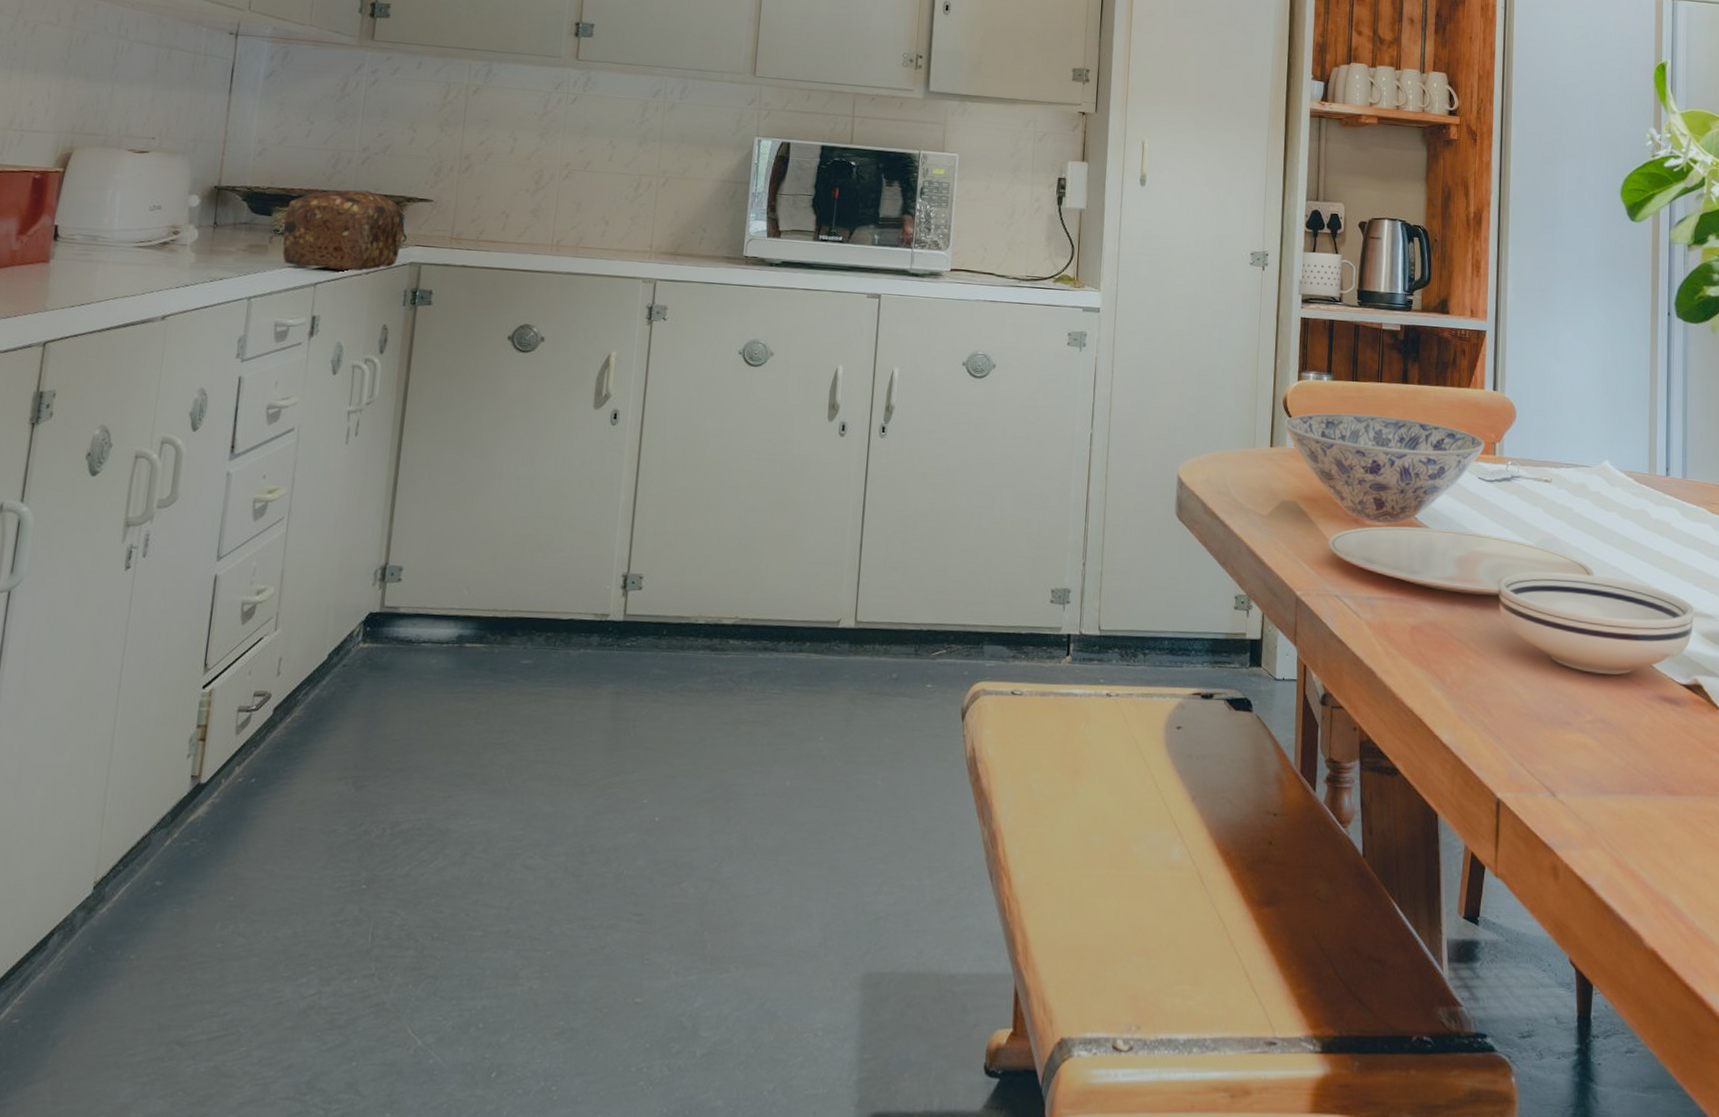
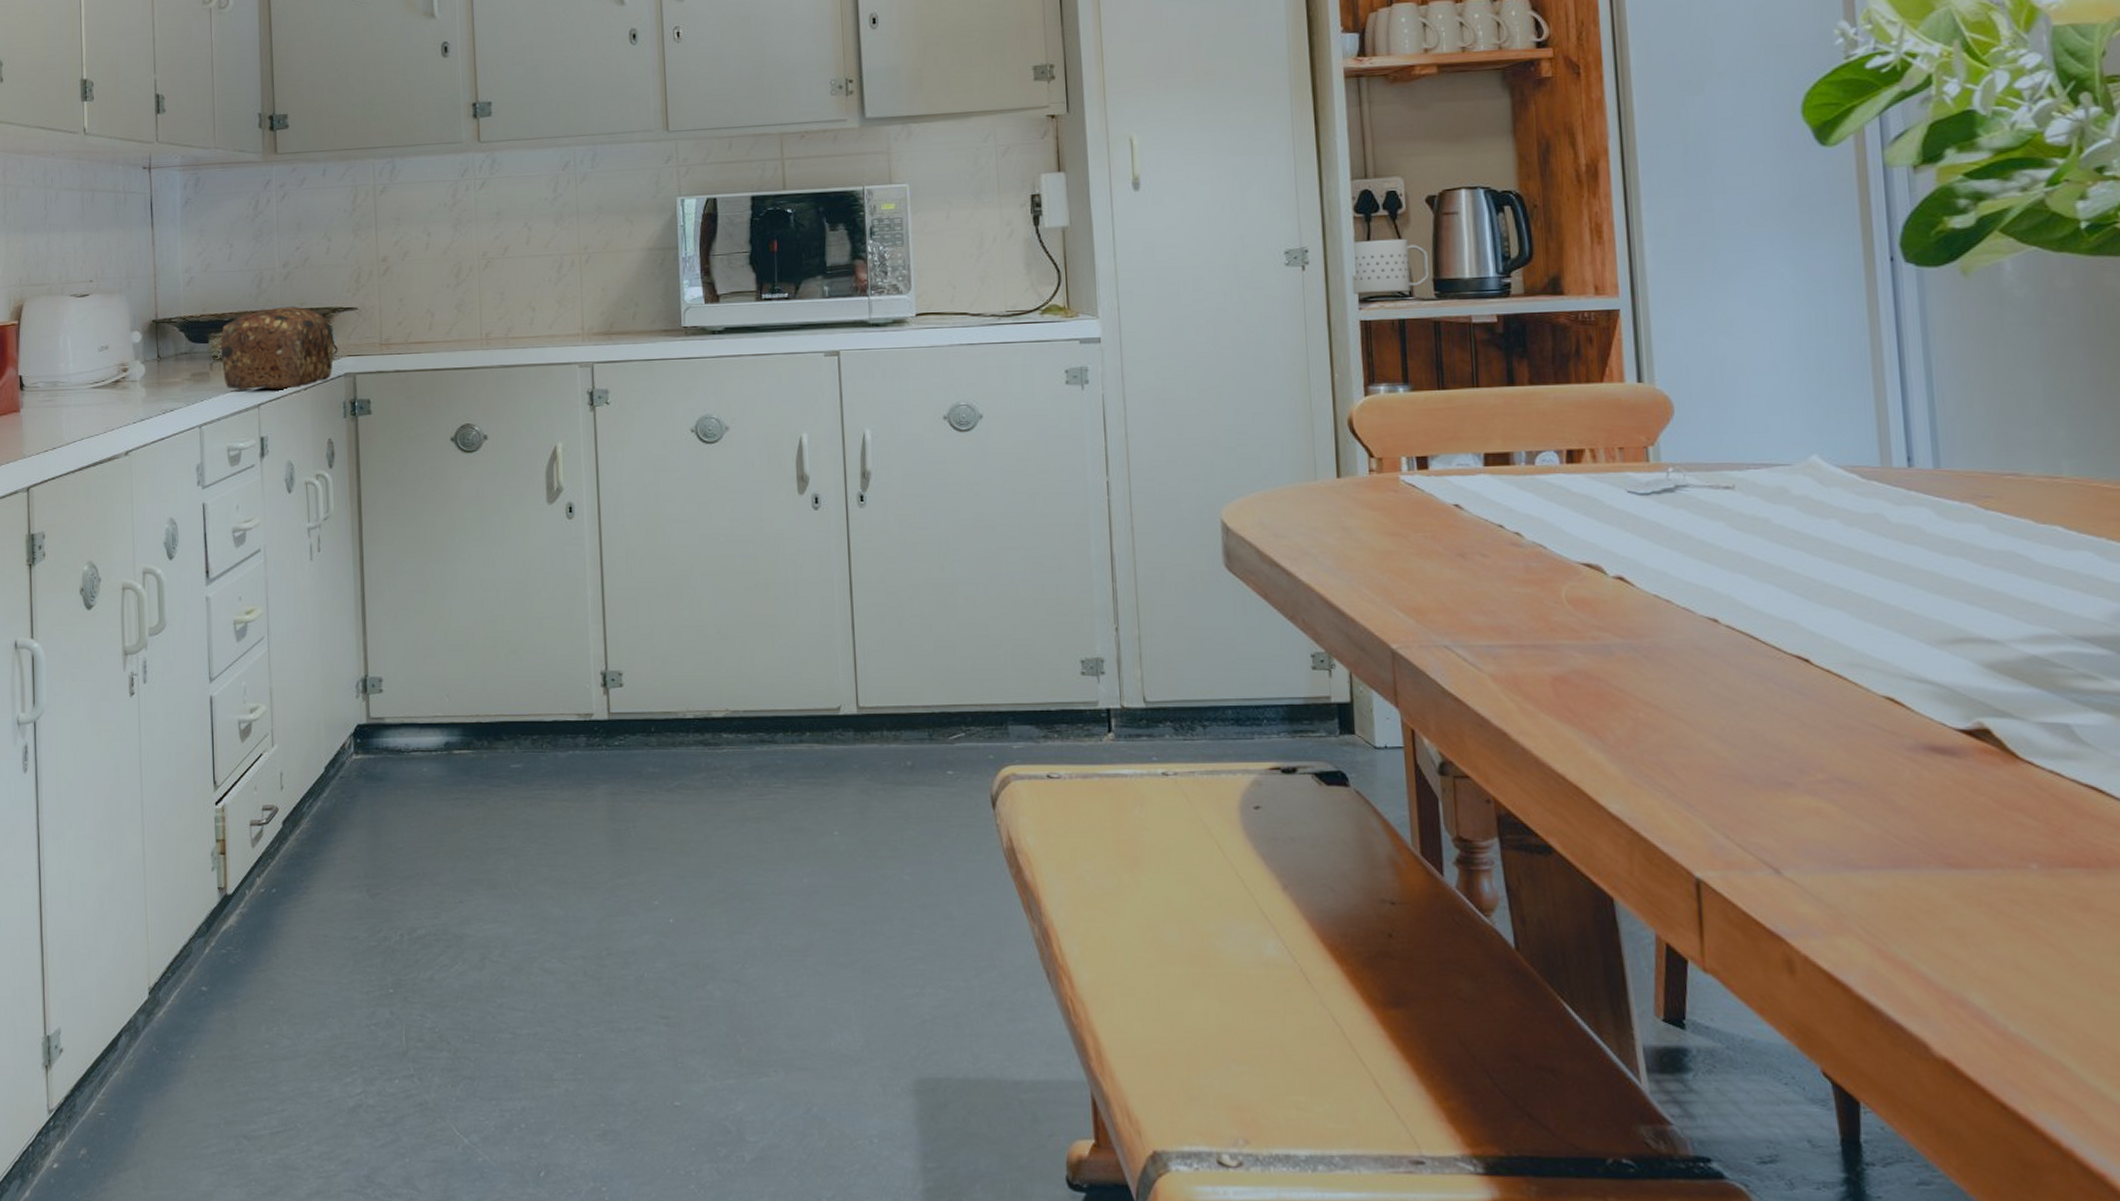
bowl: present [1284,412,1485,525] -> none [1352,427,1633,557]
plate: present [1328,526,1595,596] -> none [1427,557,1811,633]
bowl: present [1497,571,1695,675] -> none [1668,598,1970,721]

